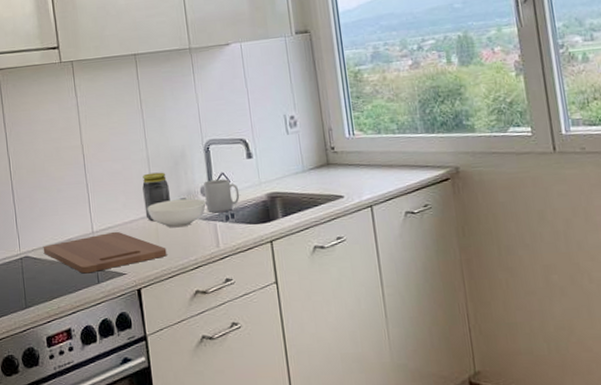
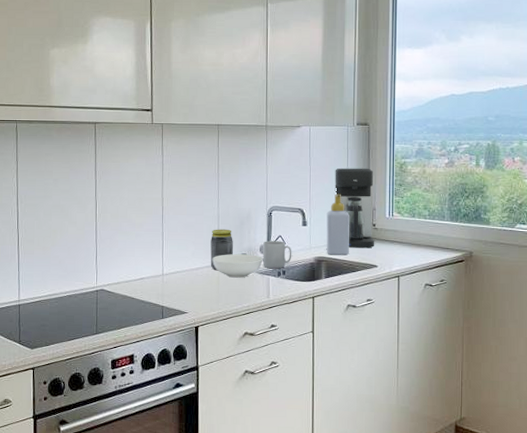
cutting board: present [43,231,167,274] -> none [117,275,225,309]
soap bottle: none [274,116,307,189] -> present [326,193,349,255]
coffee maker: none [277,82,336,179] -> present [334,168,374,248]

